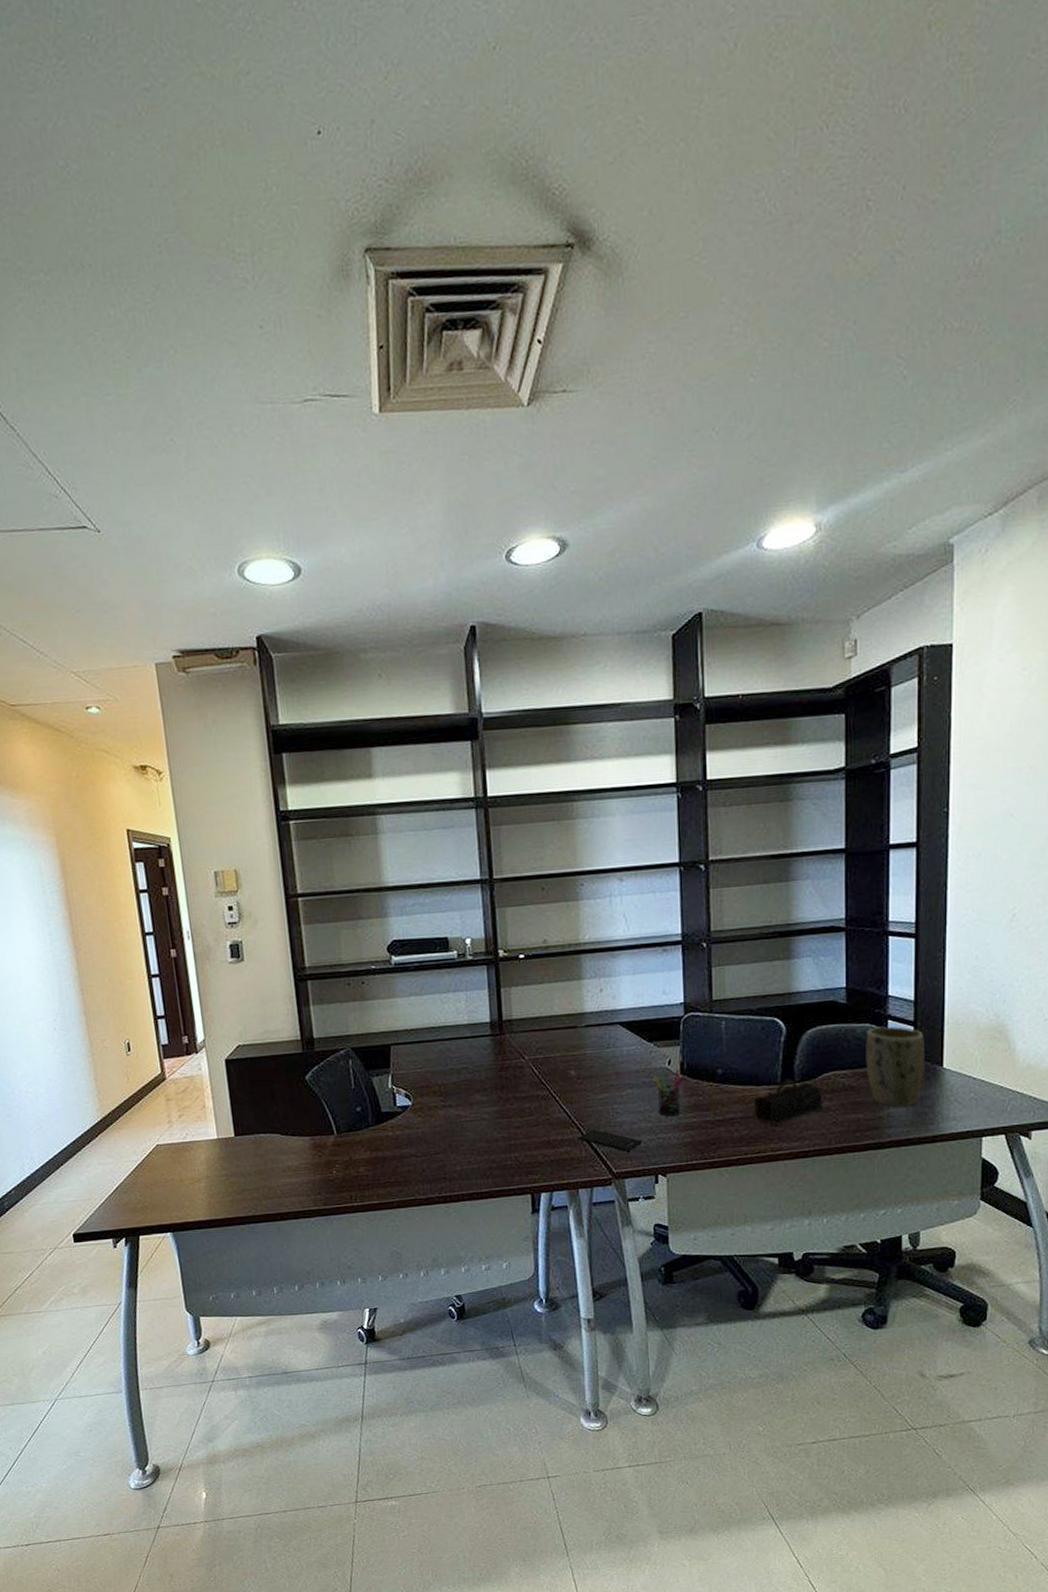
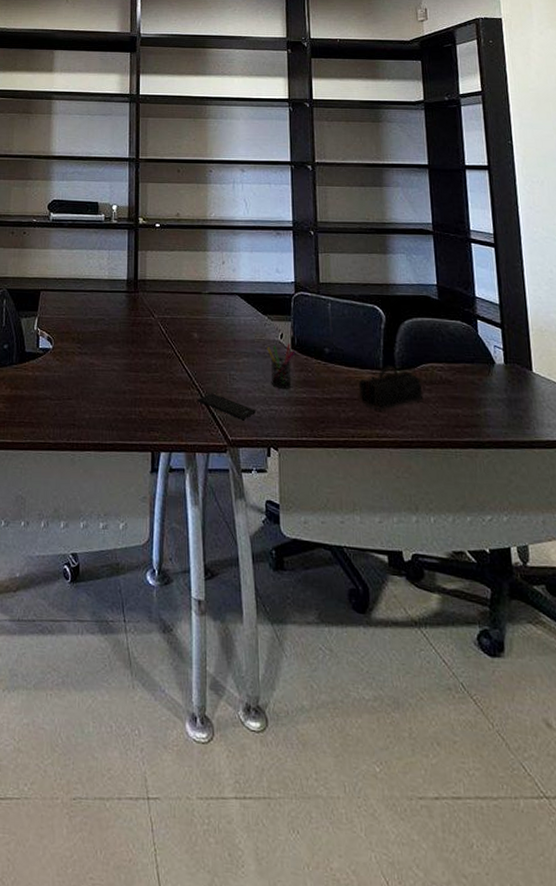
plant pot: present [866,1026,926,1107] -> none [458,325,516,407]

